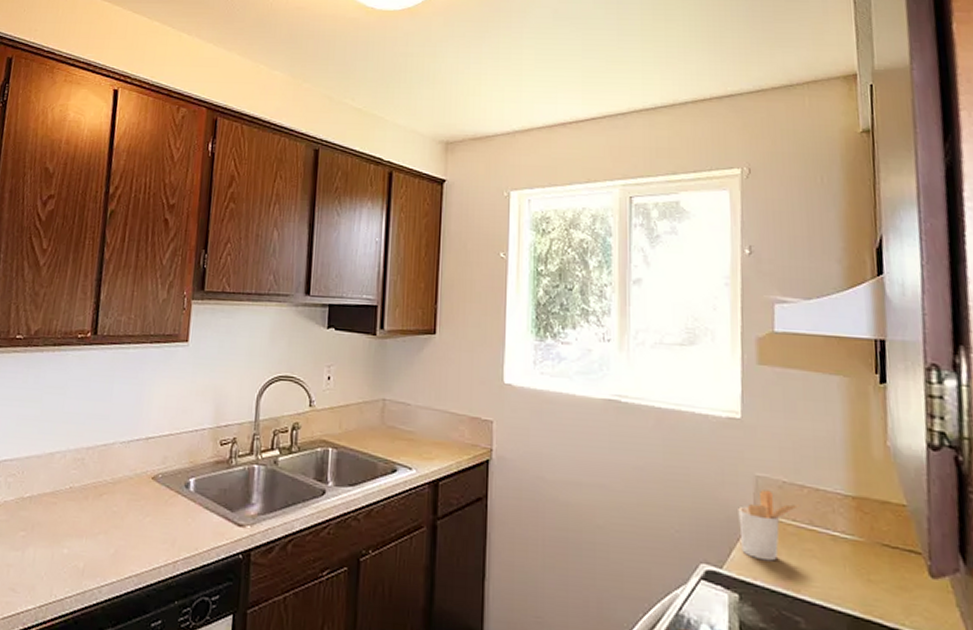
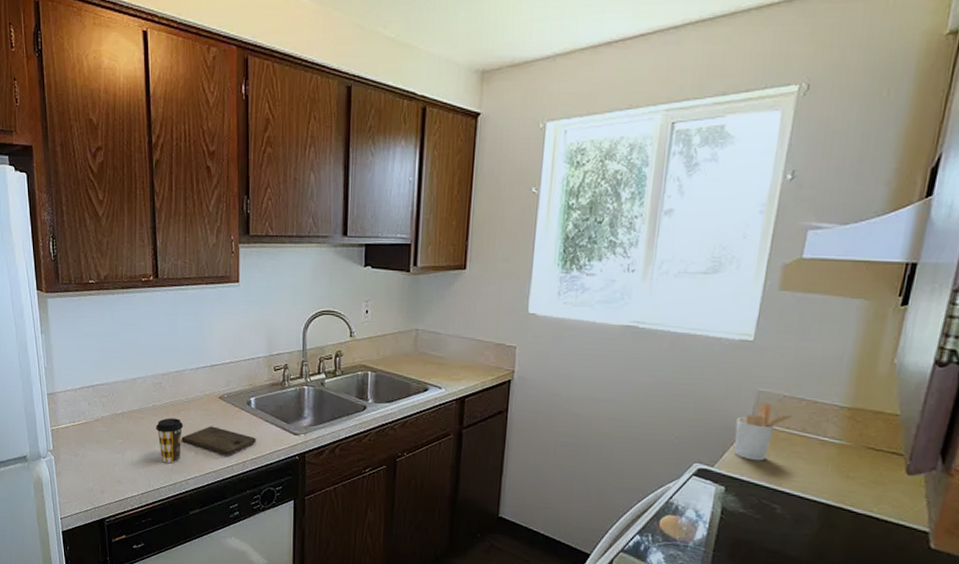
coffee cup: none [70,503,105,565] -> present [156,417,184,464]
cutting board: none [99,514,192,553] -> present [181,426,256,455]

